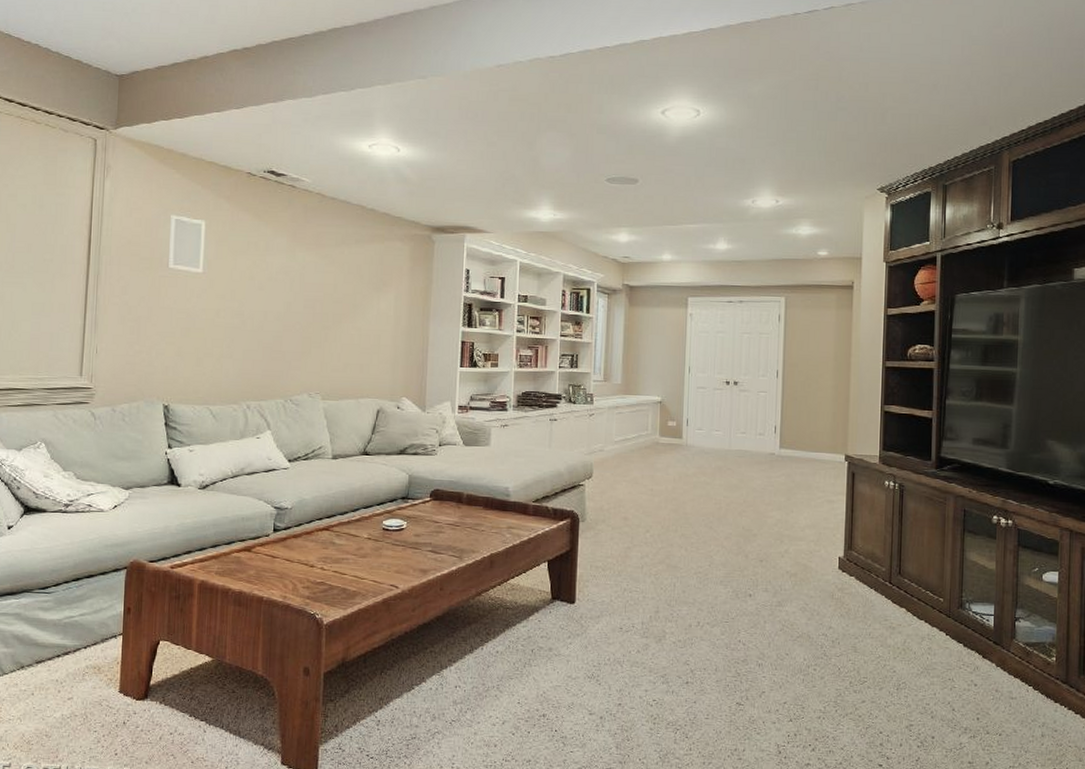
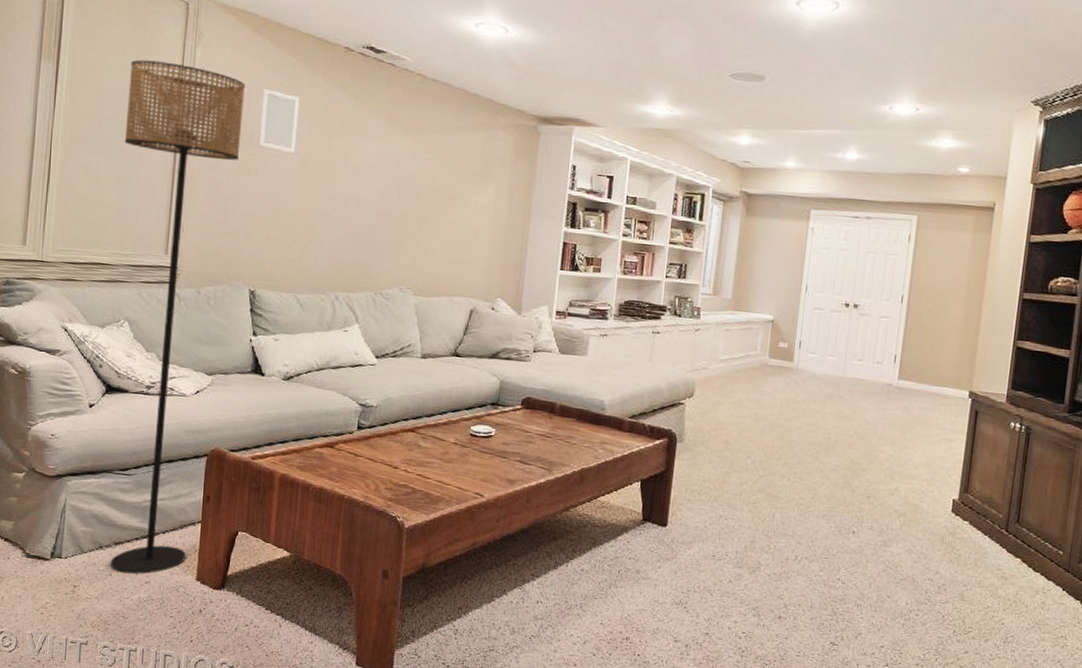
floor lamp: none [32,194,153,692] -> present [110,59,245,574]

